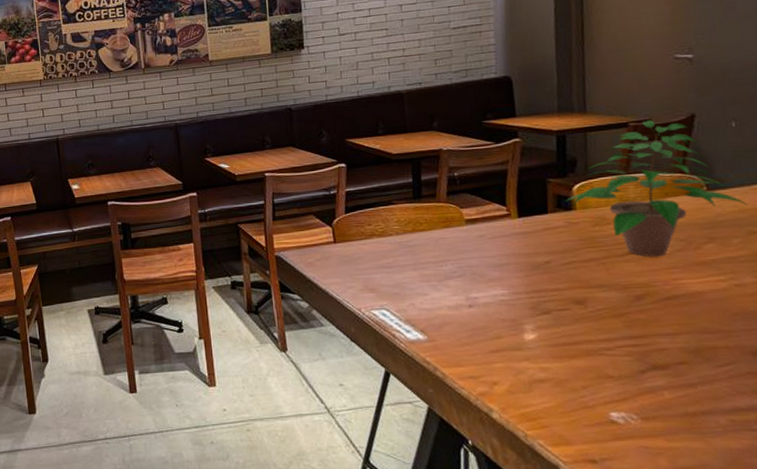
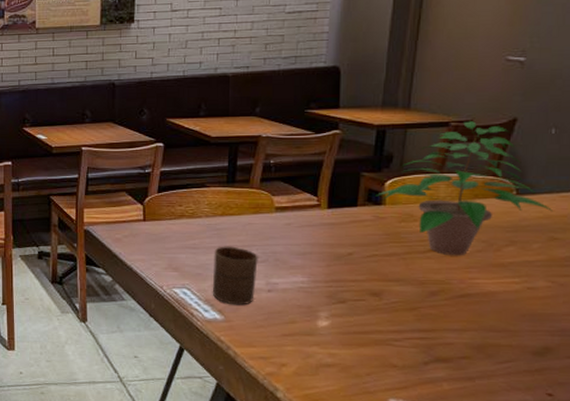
cup: none [409,262,456,324] -> present [212,246,259,305]

